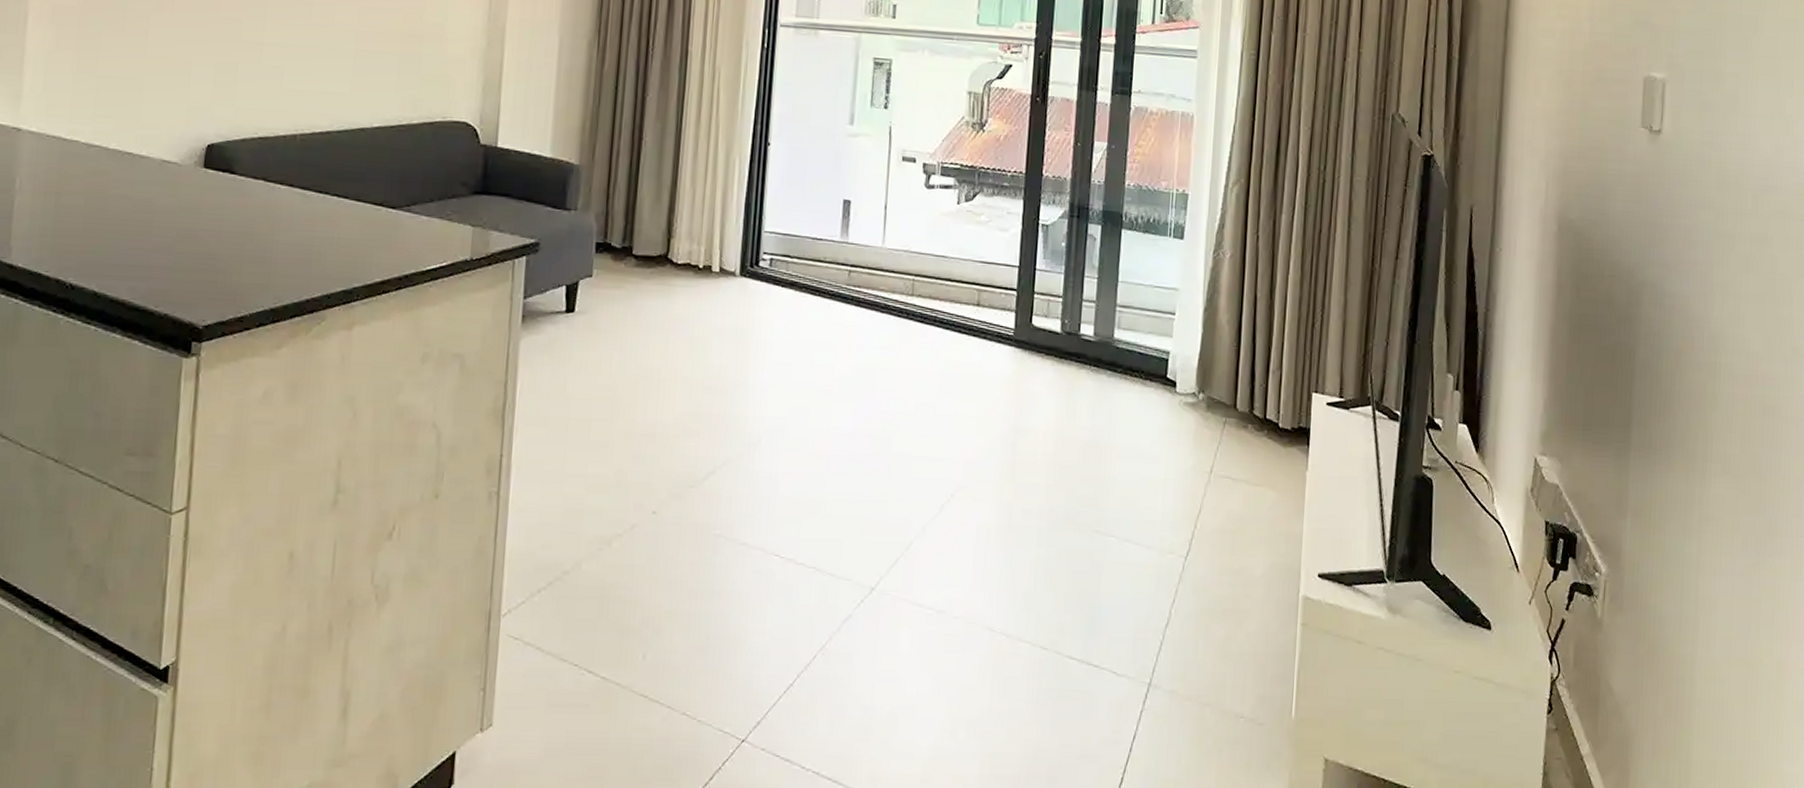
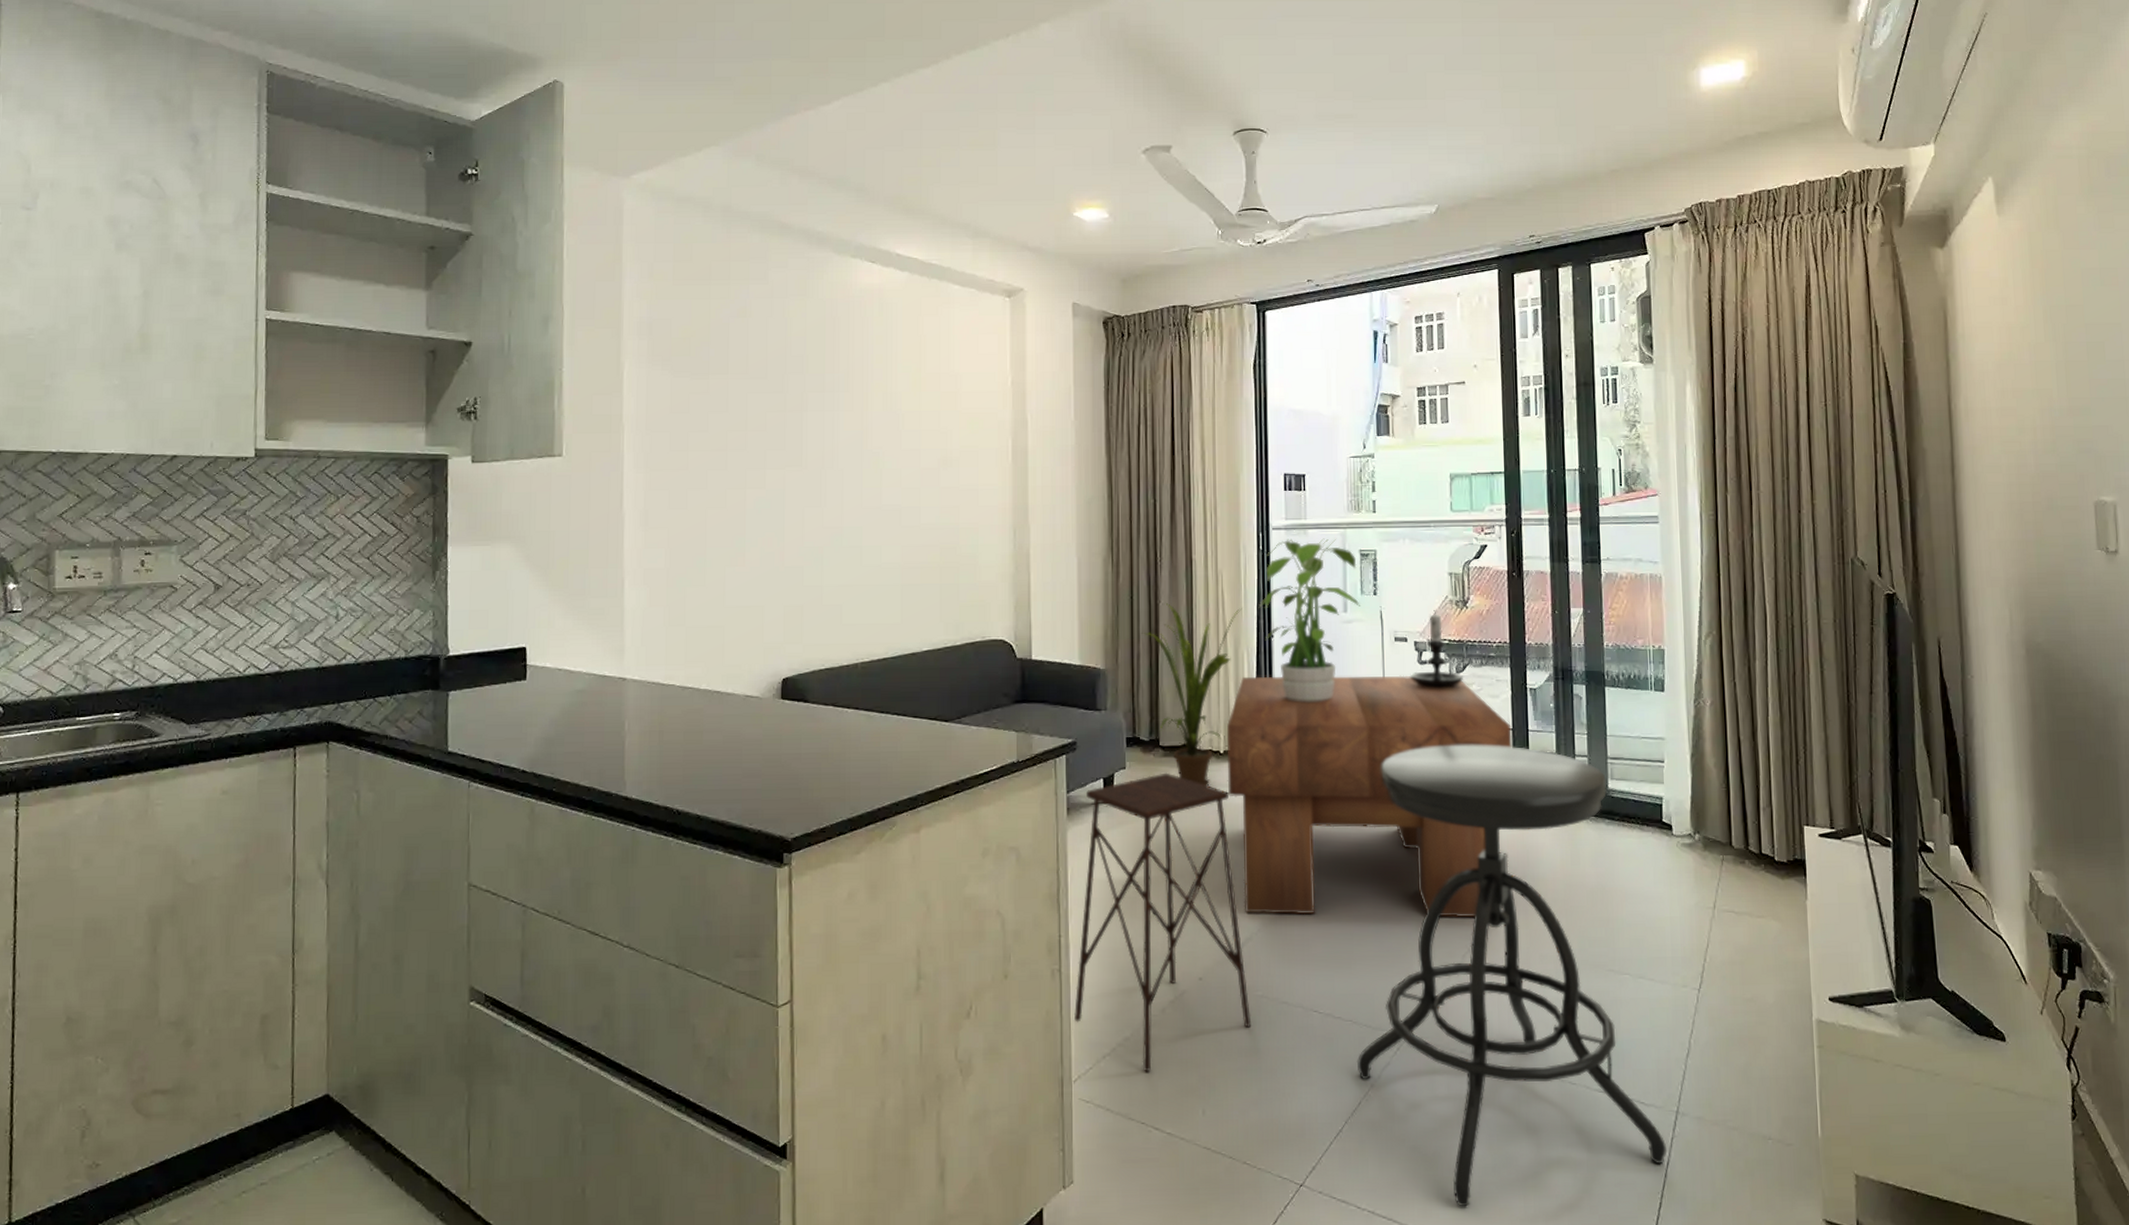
side table: none [509,284,706,610] -> present [1074,772,1252,1072]
house plant: none [624,97,739,304] -> present [1141,603,1242,787]
coffee table: none [704,185,1018,465] -> present [1227,675,1512,918]
potted plant: none [756,38,869,221] -> present [1258,538,1360,702]
stool: none [816,278,1135,773] -> present [1356,745,1667,1207]
candle holder: none [914,131,972,217] -> present [1409,610,1463,688]

